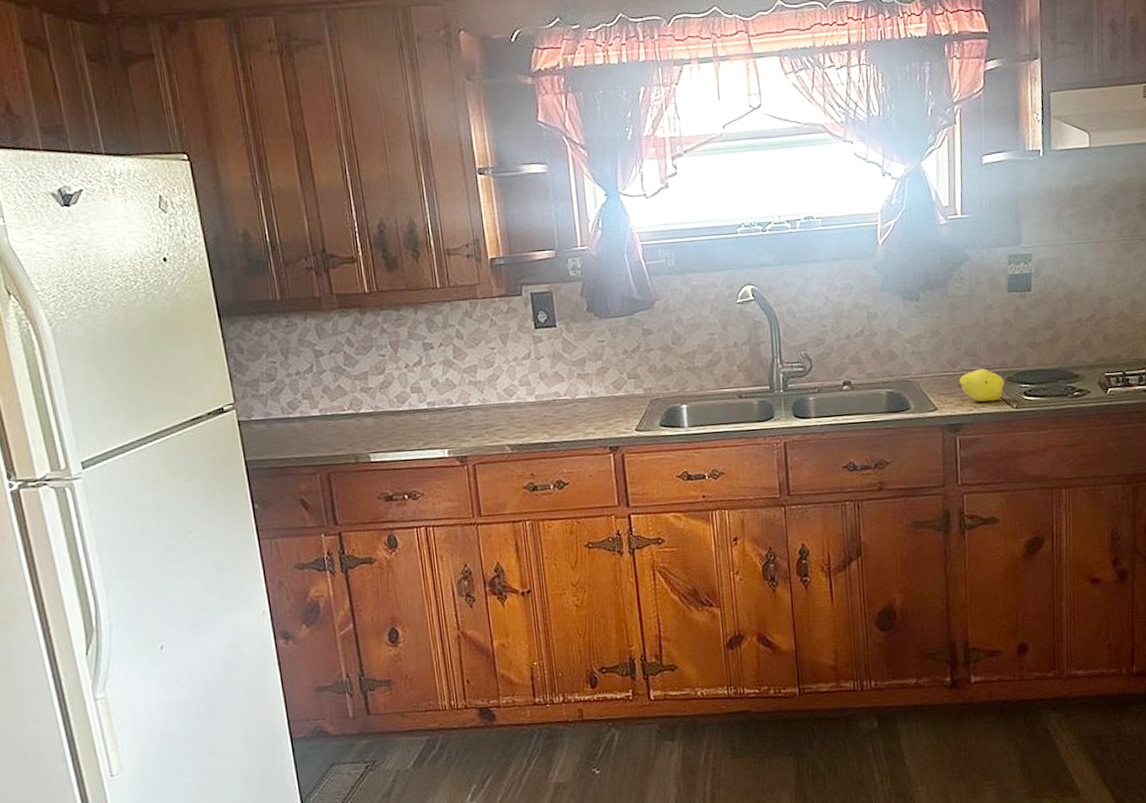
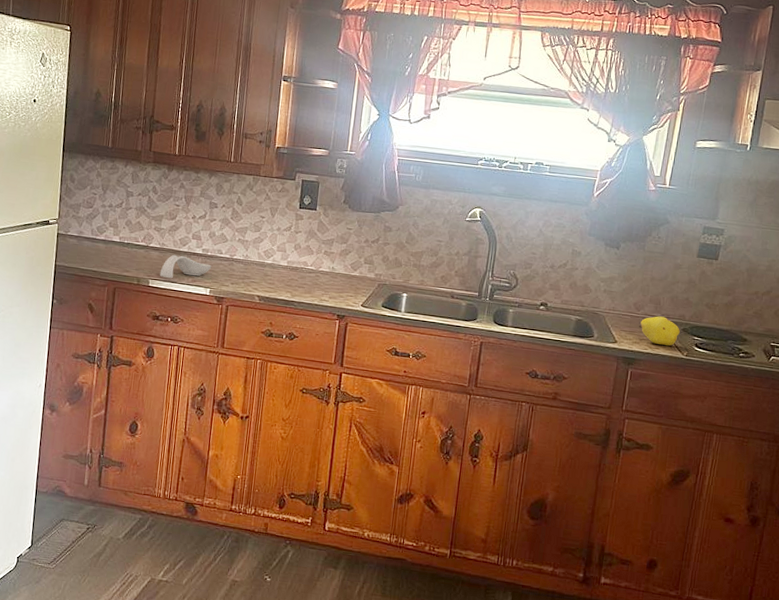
spoon rest: none [380,416,444,448] -> present [159,254,212,279]

